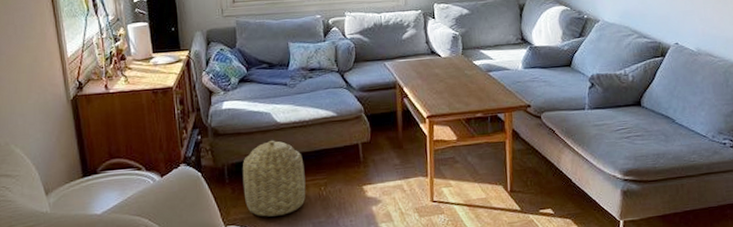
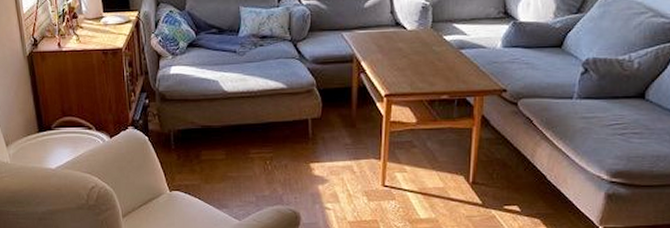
basket: present [242,140,306,217] -> none [188,109,251,186]

